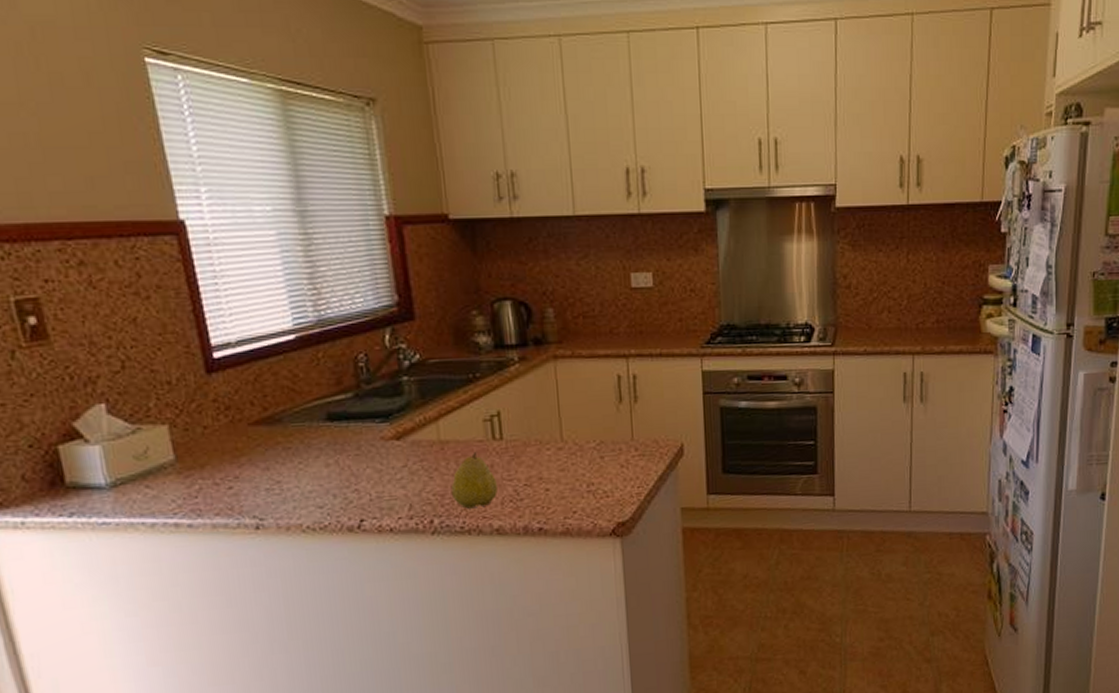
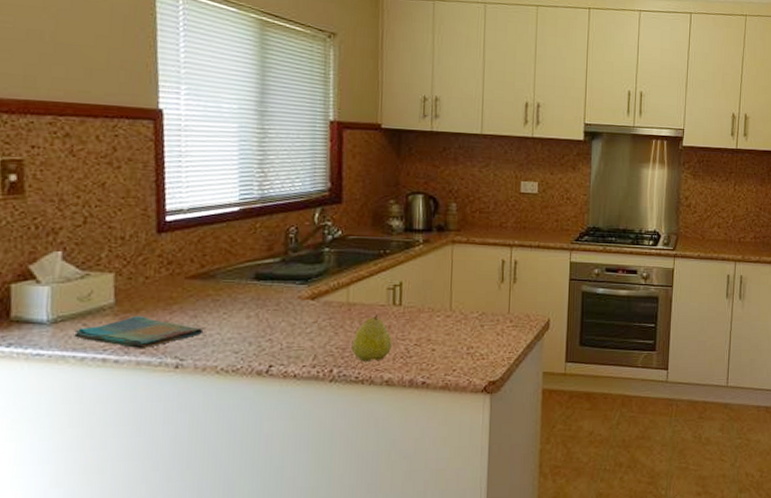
dish towel: none [137,472,280,511] -> present [74,316,204,349]

